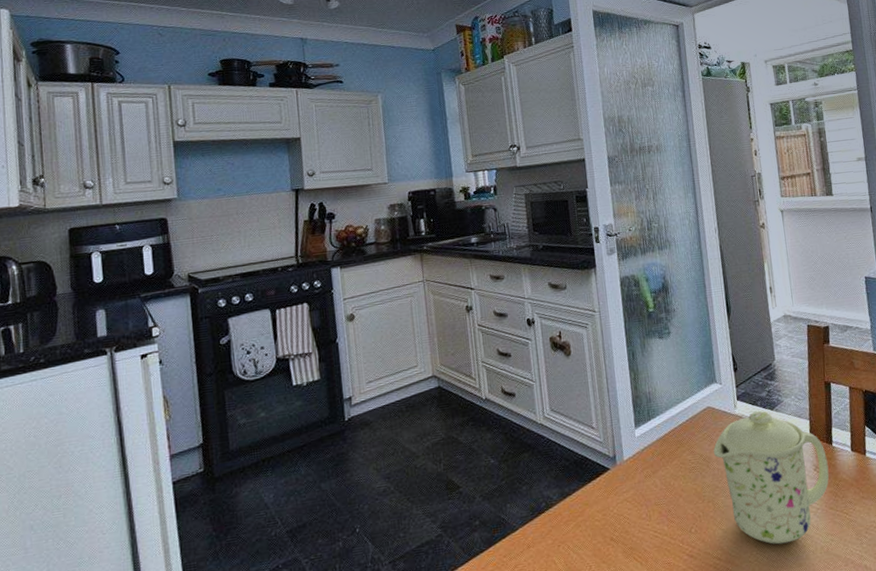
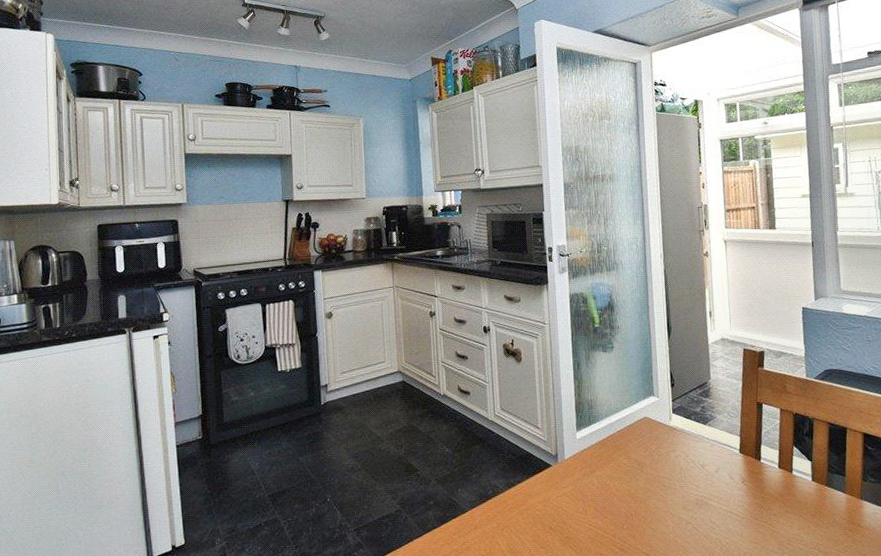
mug: present [713,411,829,545] -> none [647,425,756,547]

